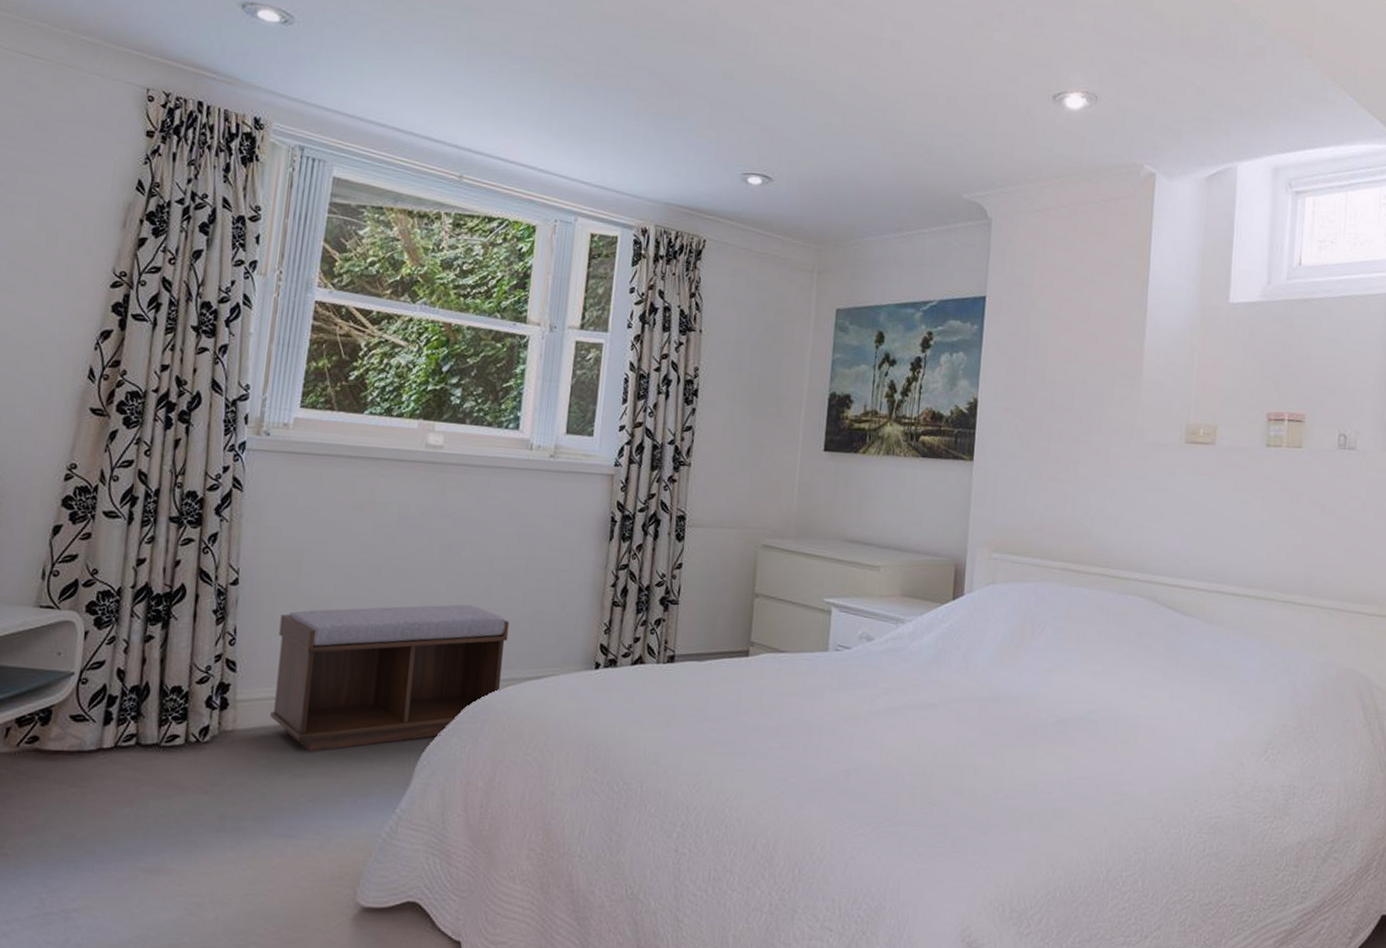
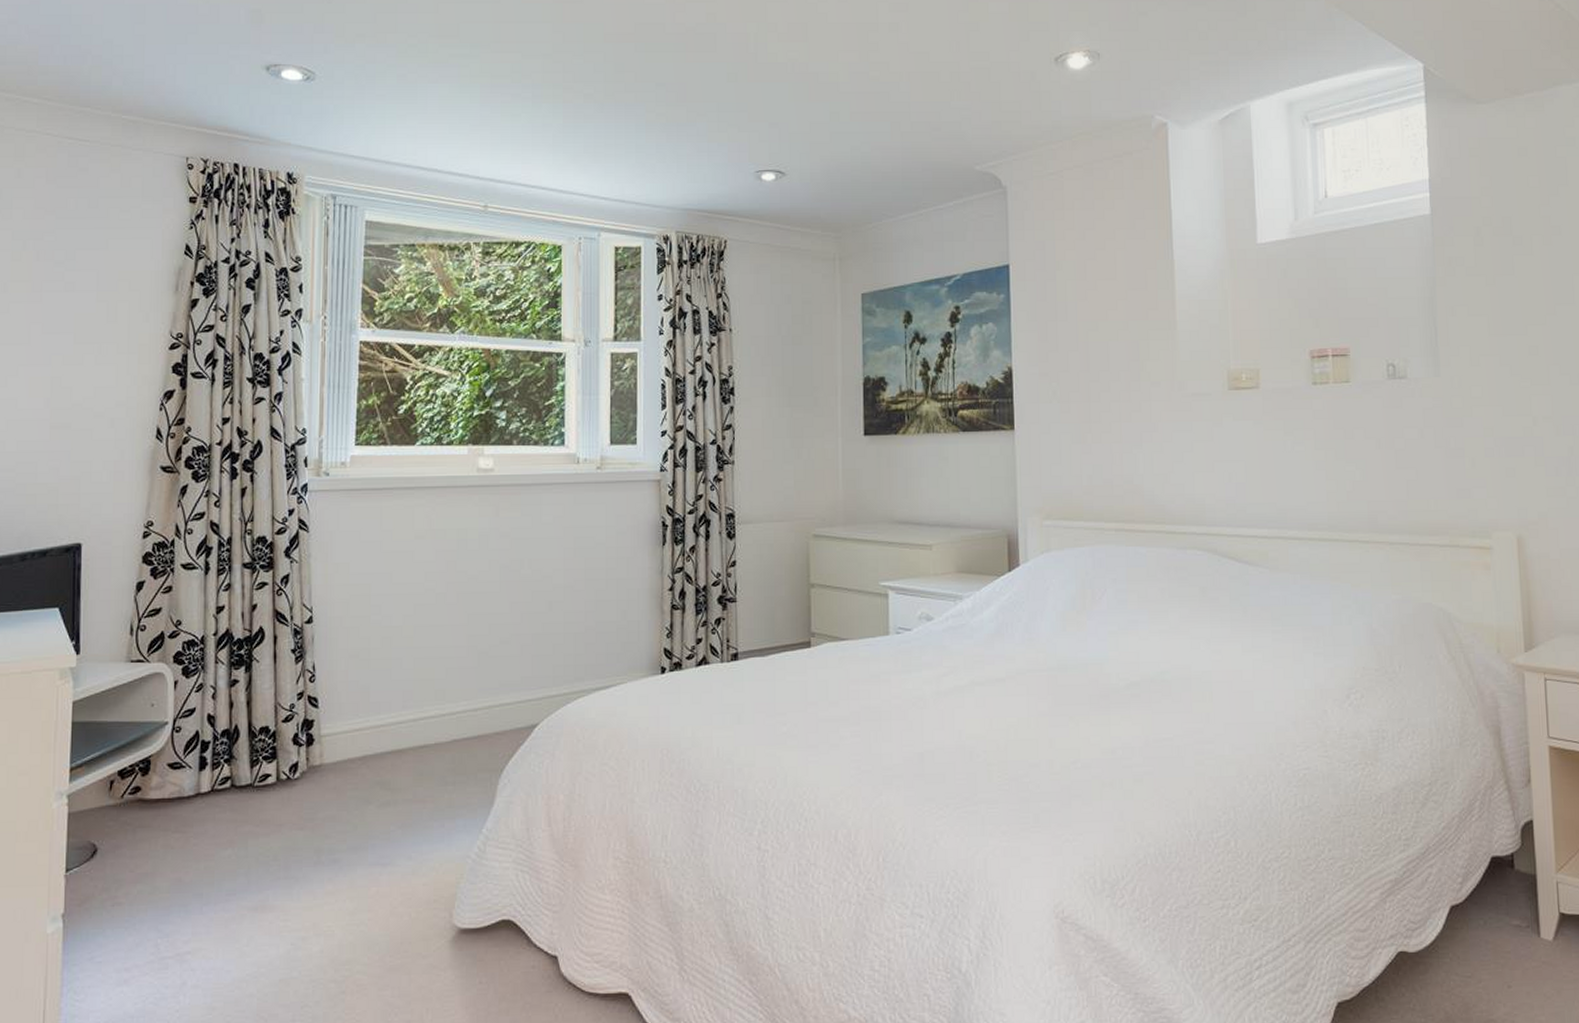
bench: present [270,604,510,752] -> none [354,621,574,780]

